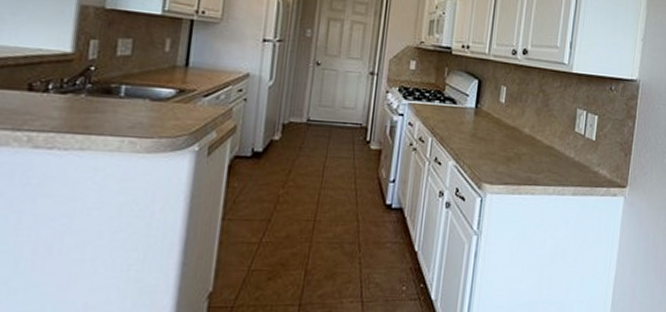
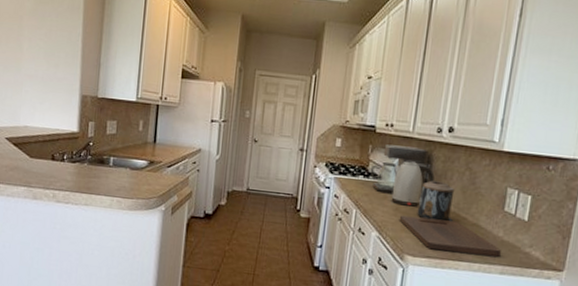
coffee maker: none [447,67,504,118] -> present [371,144,429,193]
kettle: none [468,84,511,132] -> present [391,161,435,207]
cutting board: none [477,141,573,178] -> present [400,215,501,257]
canister: none [494,103,530,146] -> present [417,180,455,222]

